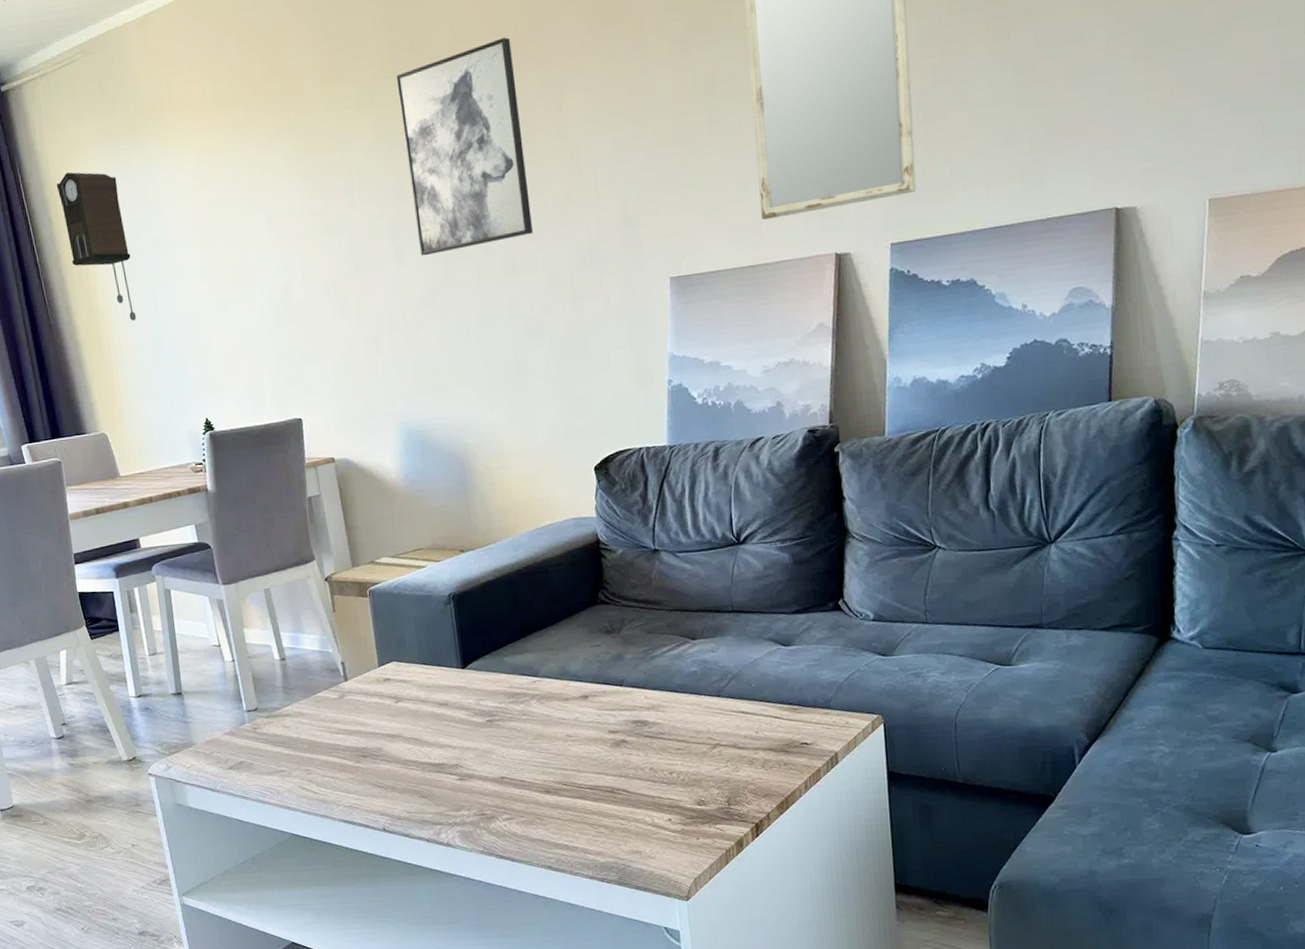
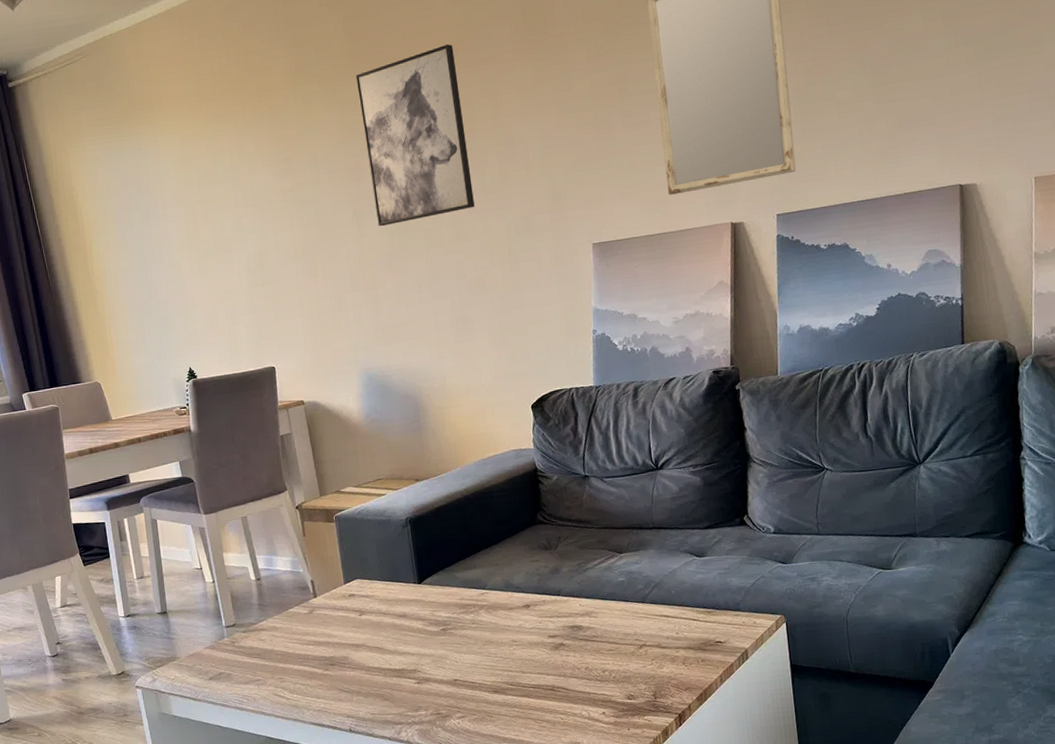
pendulum clock: present [56,172,137,321] -> none [57,156,128,284]

